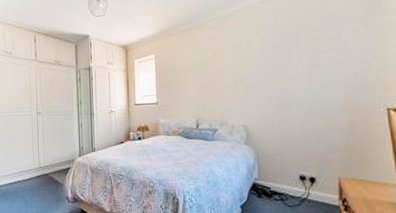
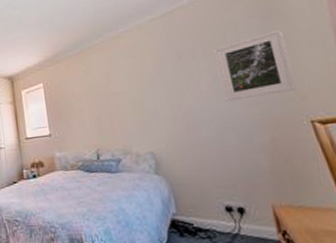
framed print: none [315,21,382,86] -> present [214,29,297,102]

